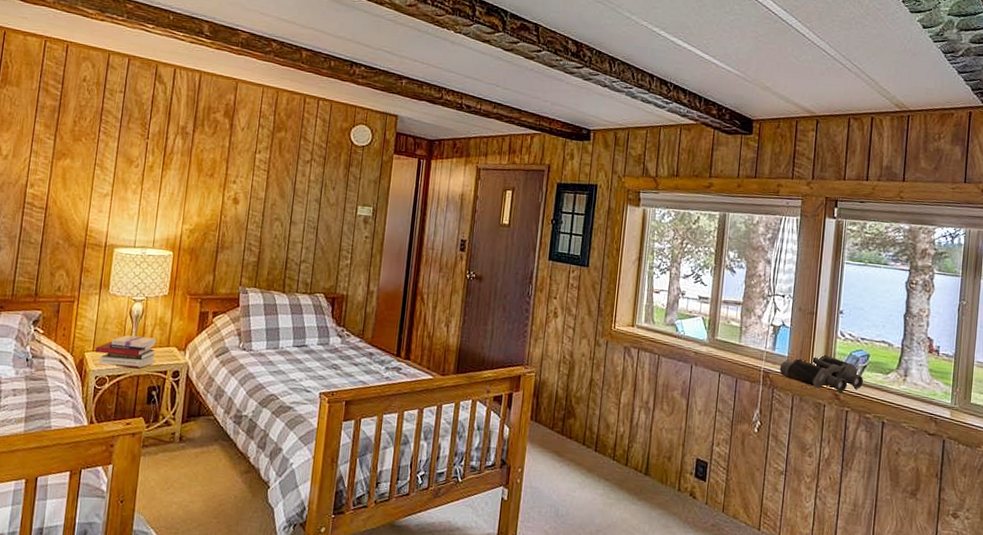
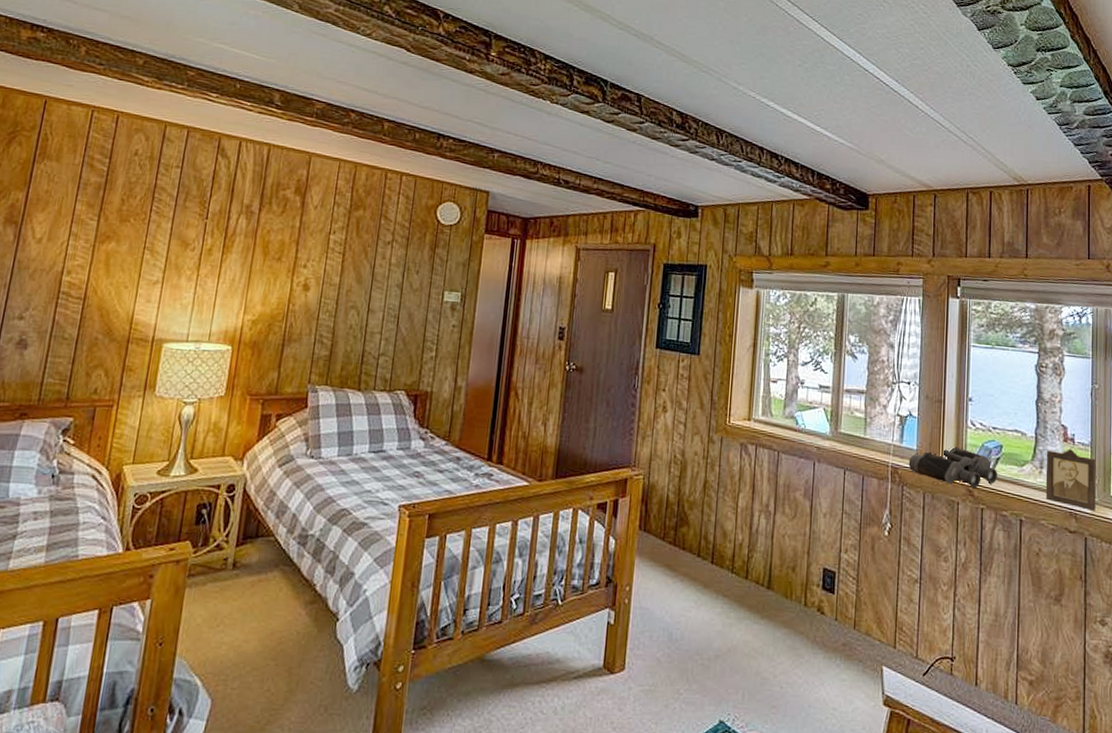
books: present [95,335,157,369] -> none [135,444,210,483]
photo frame: none [907,359,959,416] -> present [1045,449,1096,511]

